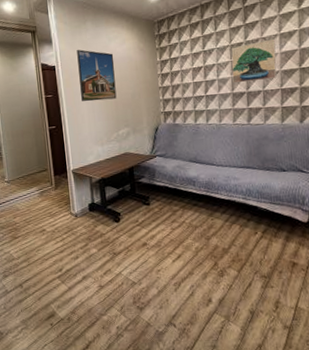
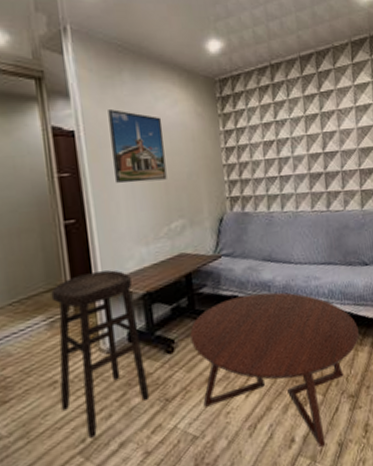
stool: none [41,161,103,270] -> present [51,270,150,439]
coffee table: none [131,186,274,311] -> present [190,292,359,448]
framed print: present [231,38,277,84] -> none [306,111,355,162]

